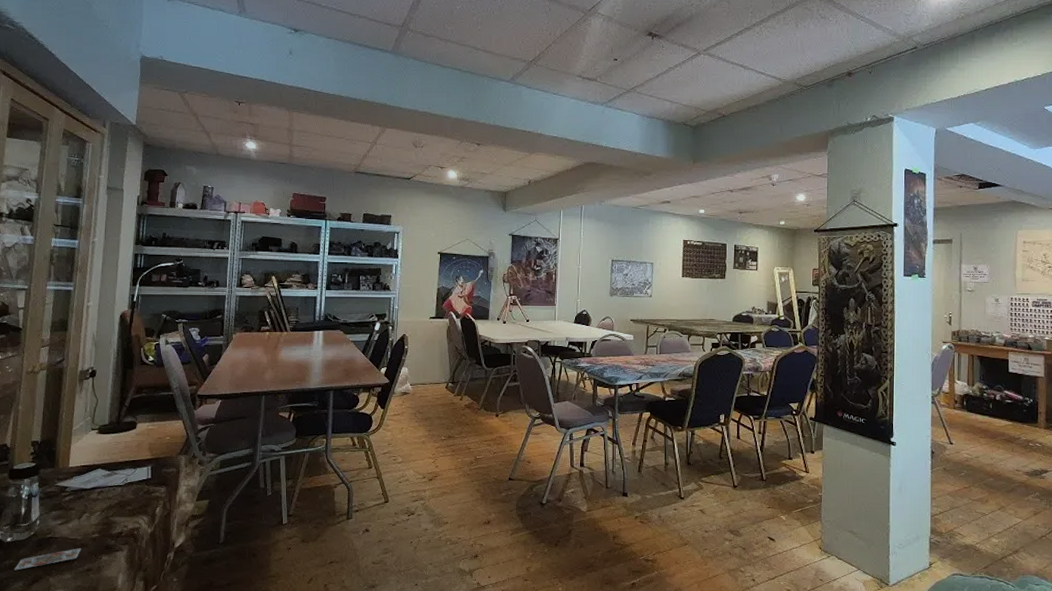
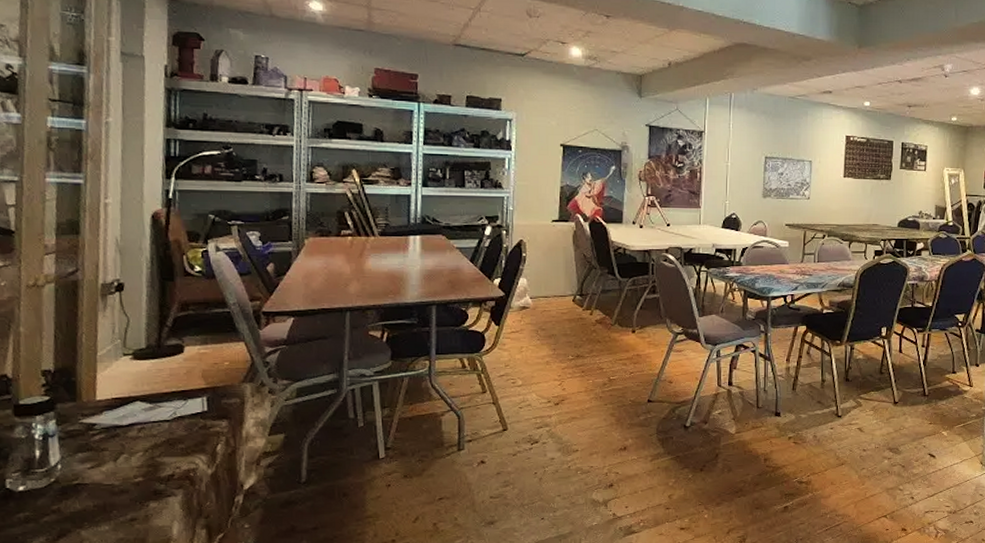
playing card: present [14,548,81,571] -> none [31,495,121,524]

